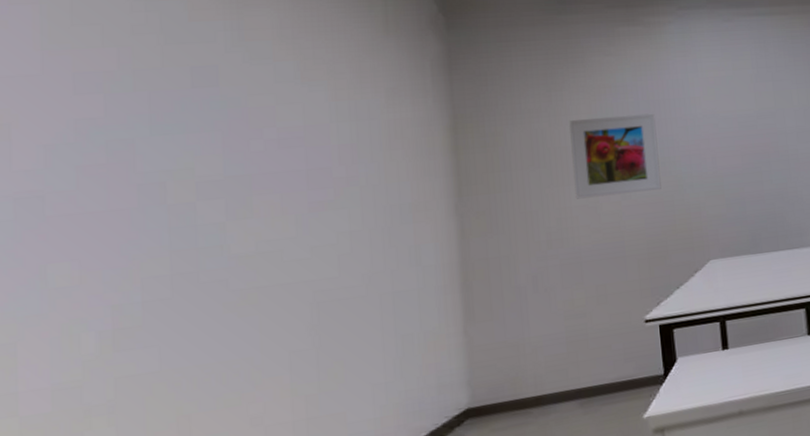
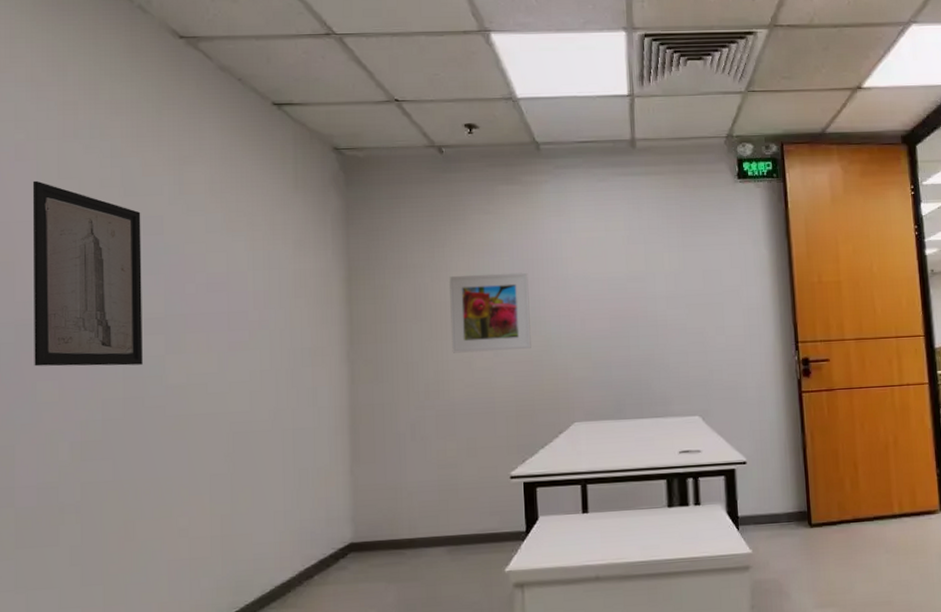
wall art: none [34,27,196,246] -> present [32,180,143,367]

